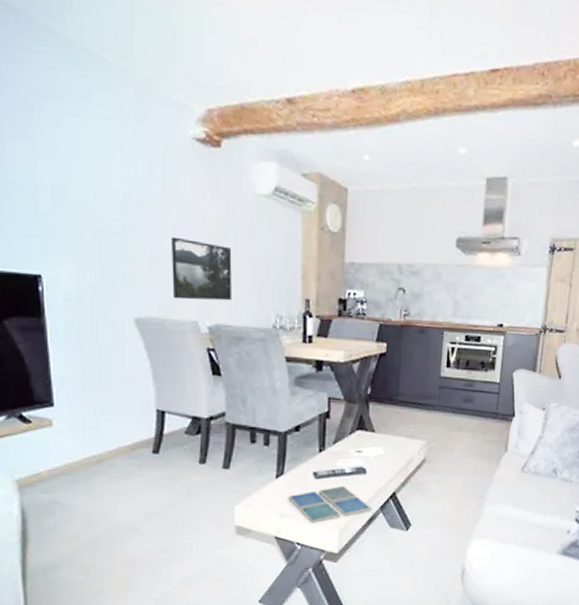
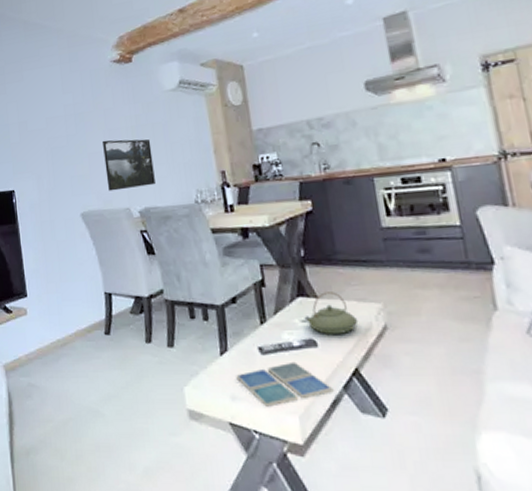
teapot: none [359,428,404,465] -> present [304,292,359,336]

